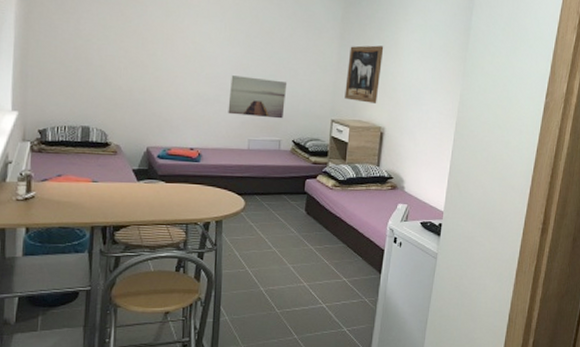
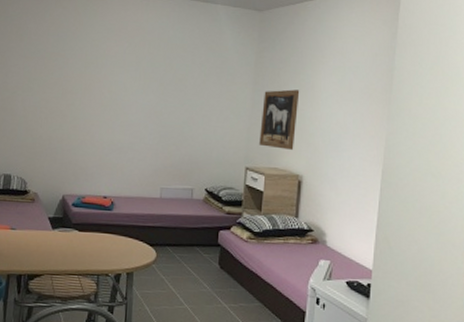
wall art: present [228,75,288,119] -> none [141,123,200,167]

